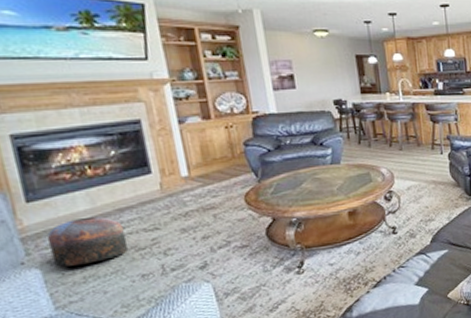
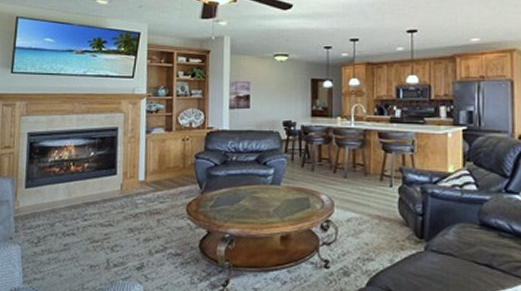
pouf: present [47,216,129,267] -> none [31,207,86,247]

